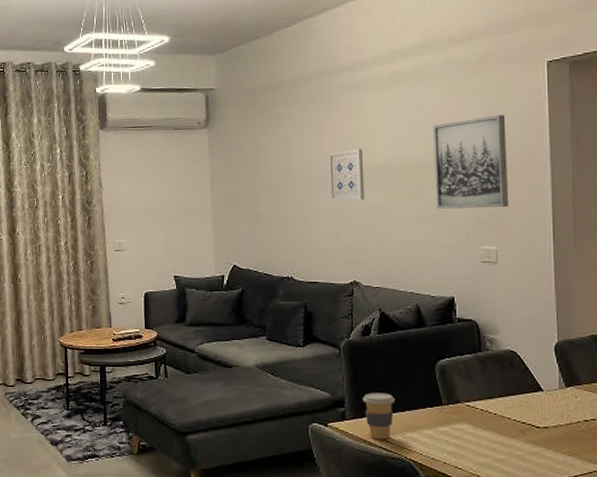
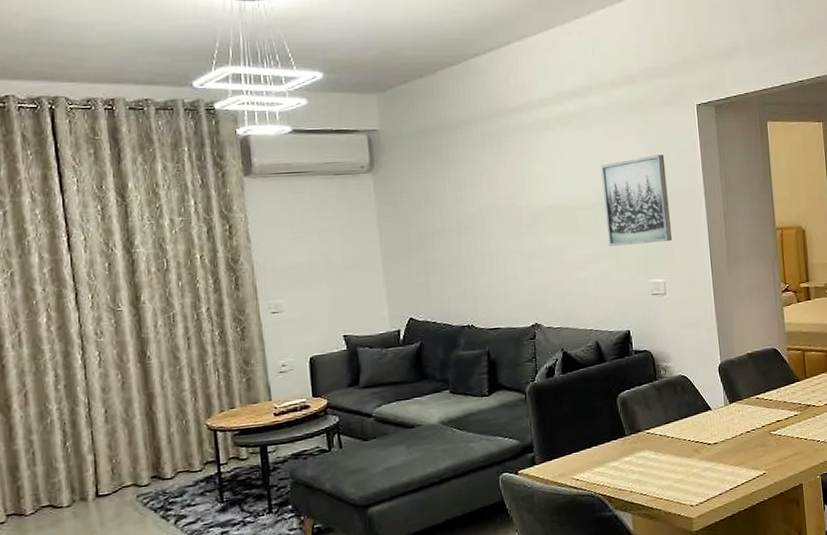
wall art: present [328,148,365,202] -> none [502,189,541,245]
coffee cup: present [362,392,395,440] -> none [550,431,582,480]

